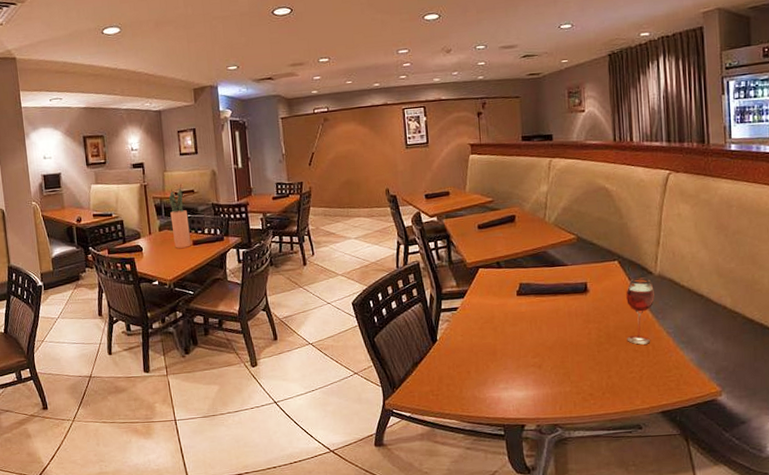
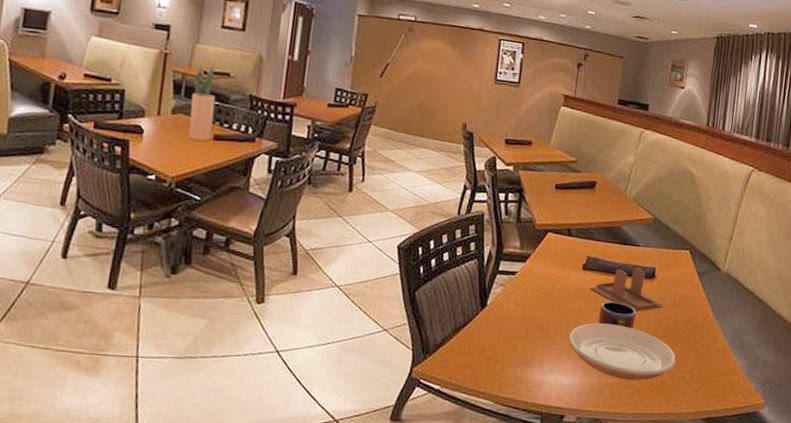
plate: none [515,339,624,387] -> present [568,323,677,380]
napkin holder: none [527,285,601,324] -> present [590,267,663,311]
mug: none [539,318,576,342] -> present [598,301,637,330]
wineglass: present [626,277,655,345] -> none [684,272,720,344]

